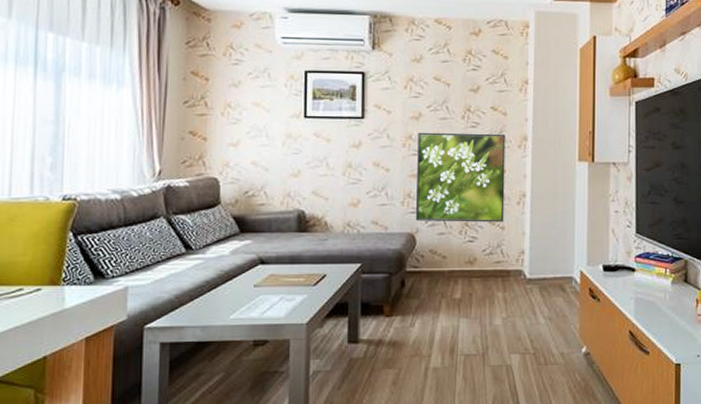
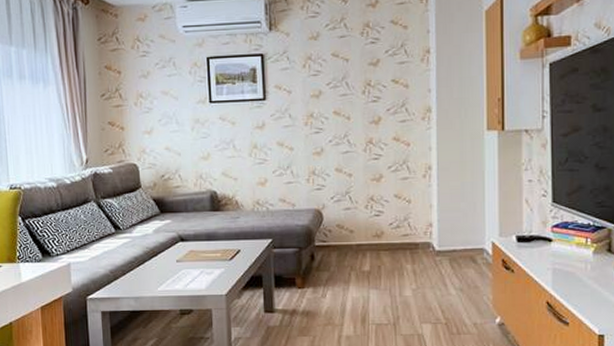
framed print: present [416,132,506,223] -> none [319,106,410,197]

